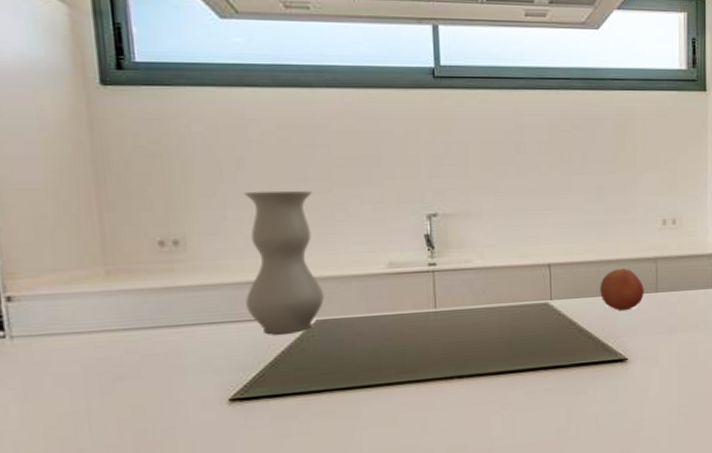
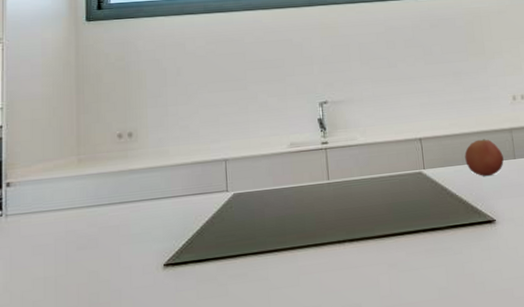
vase: present [244,190,324,335] -> none [180,89,240,208]

